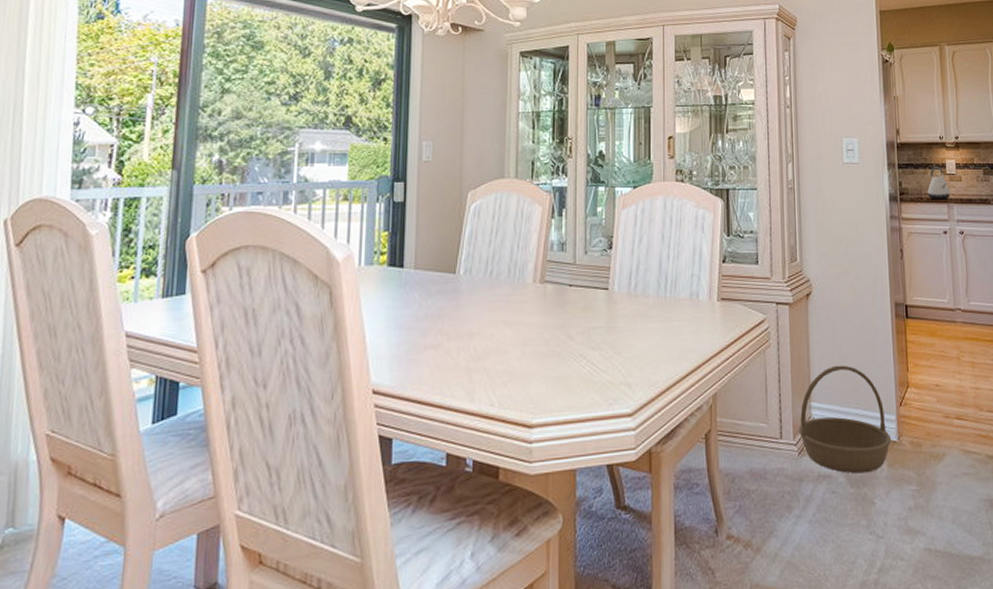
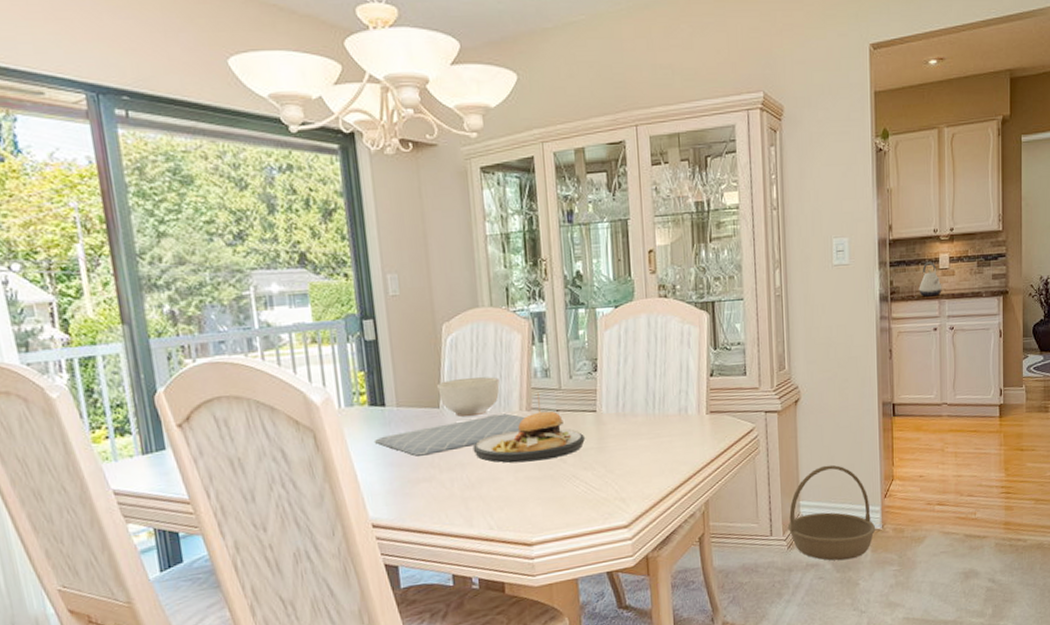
placemat: none [388,284,538,321] -> present [375,413,525,456]
bowl: none [456,246,516,285] -> present [437,377,500,417]
plate: none [483,266,595,336] -> present [472,393,585,463]

